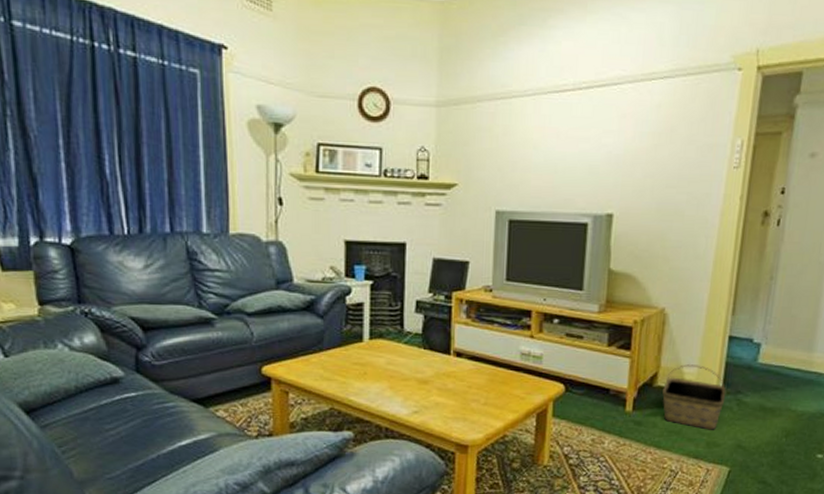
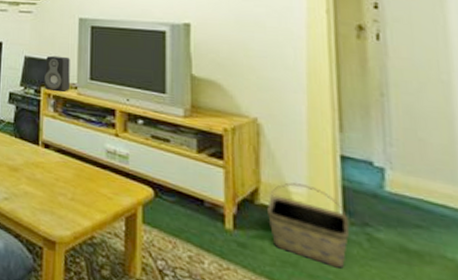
speaker: none [456,256,485,295] -> present [44,55,71,91]

